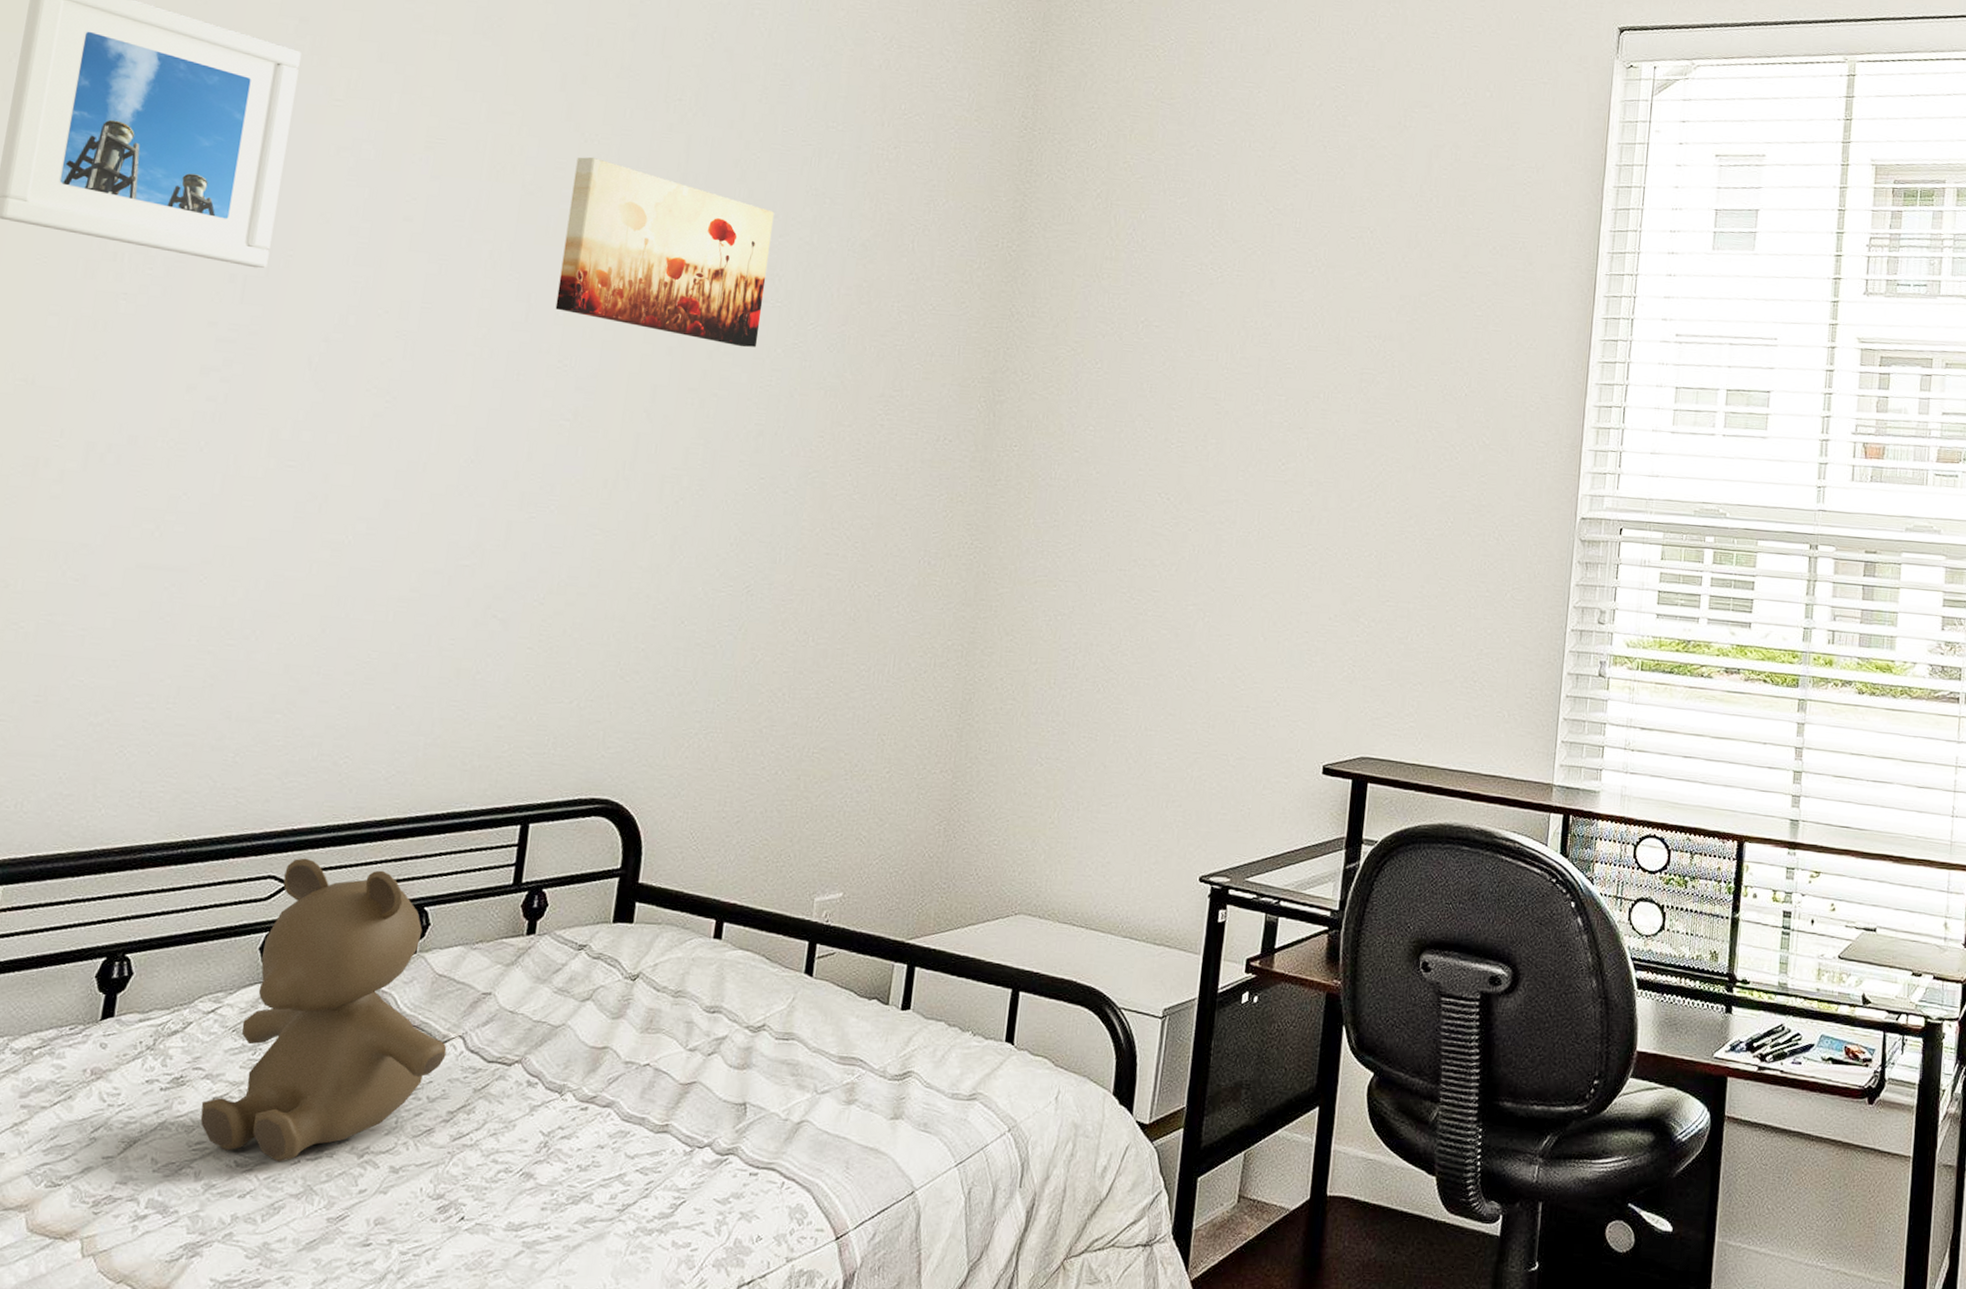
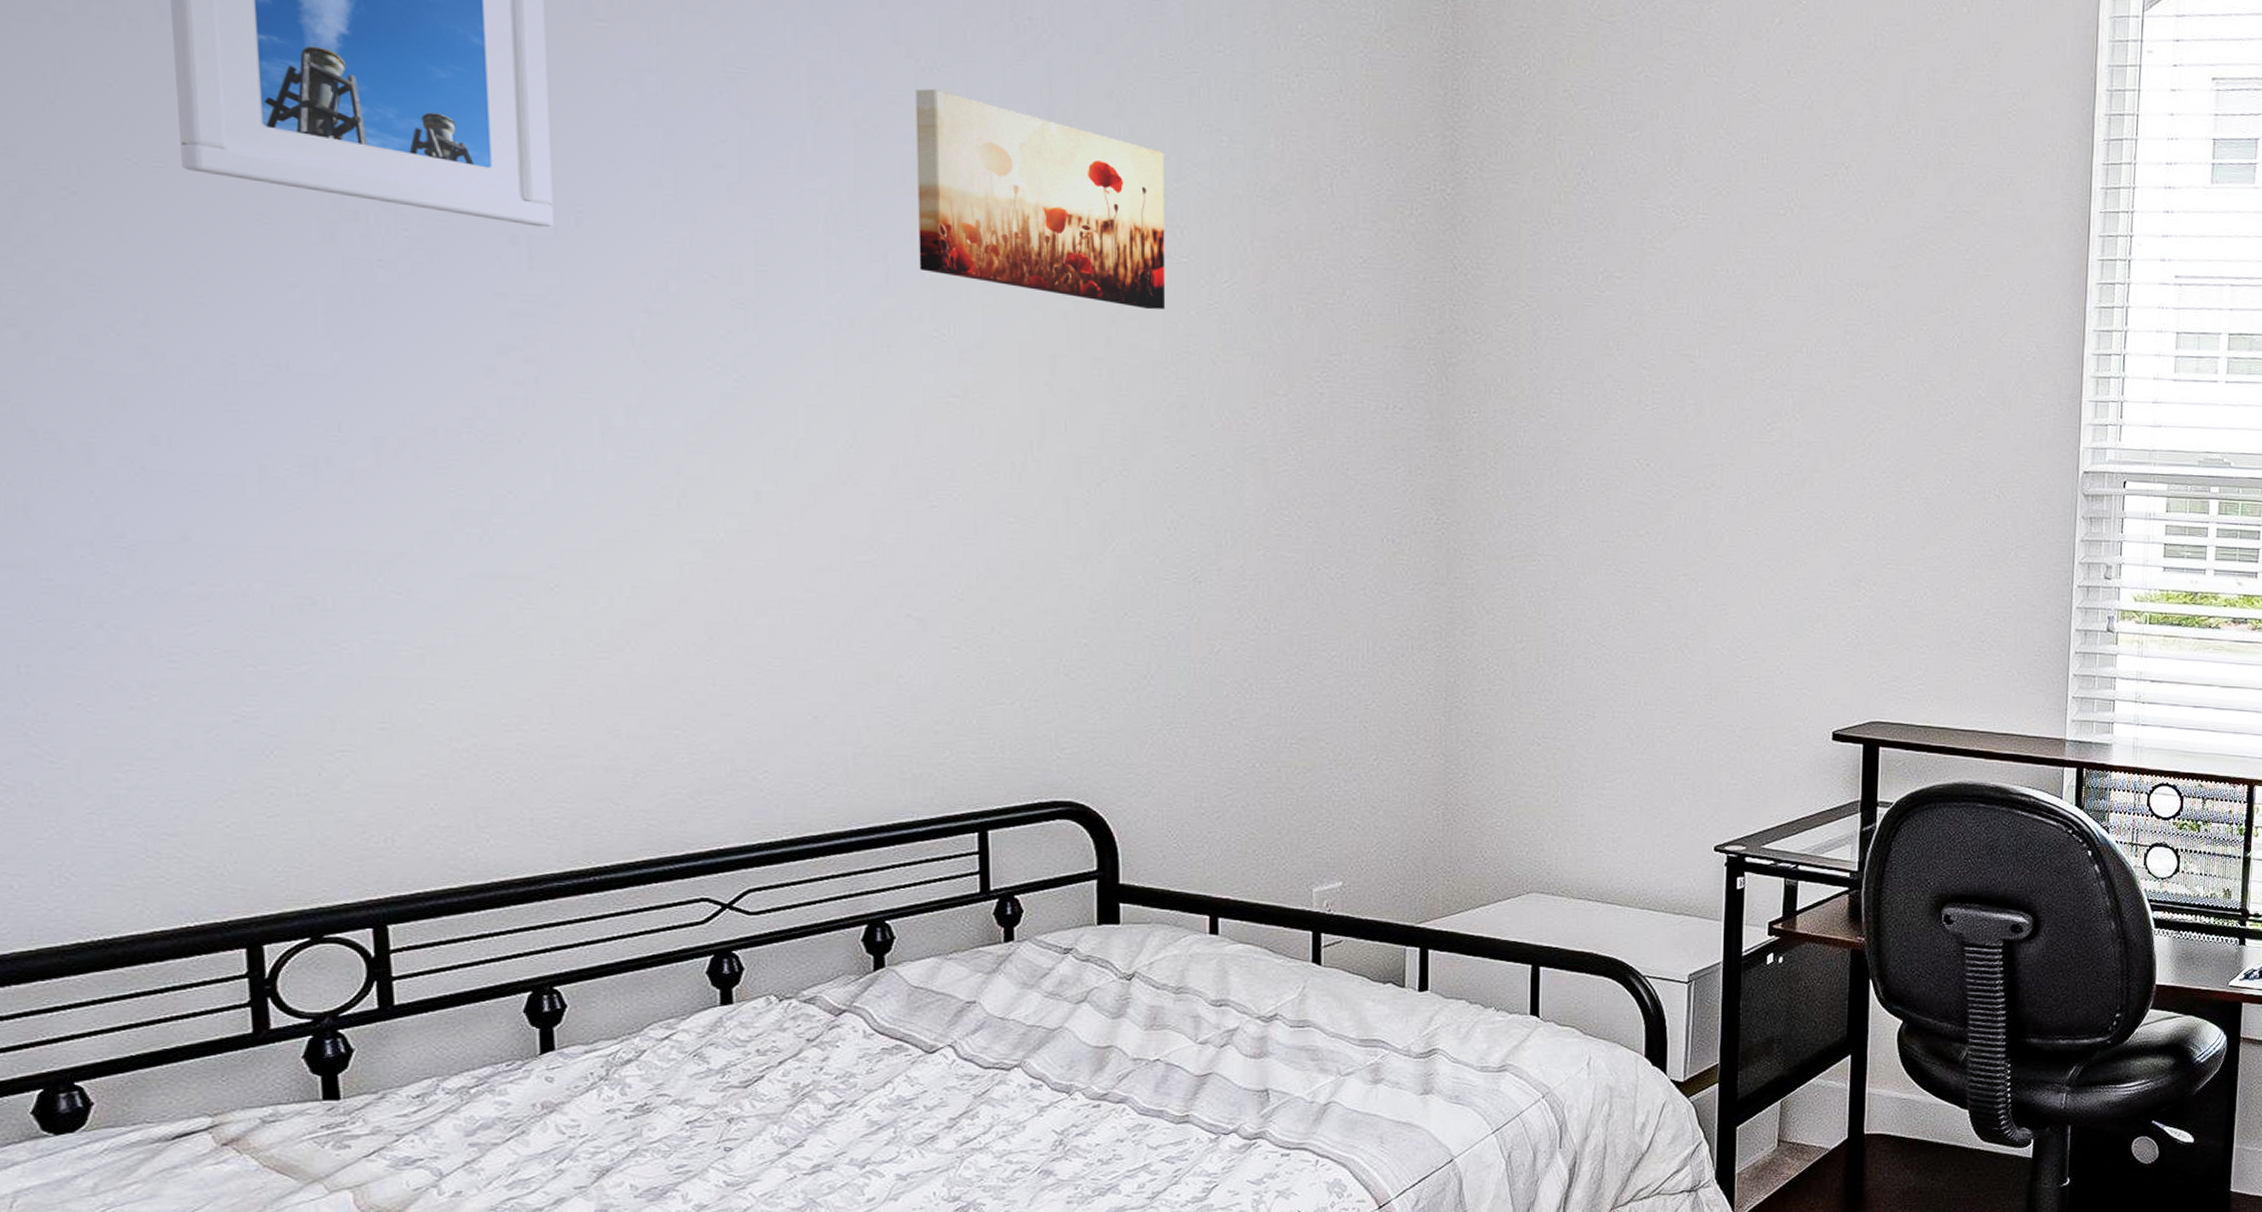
teddy bear: present [200,858,447,1162] -> none [674,878,937,1179]

